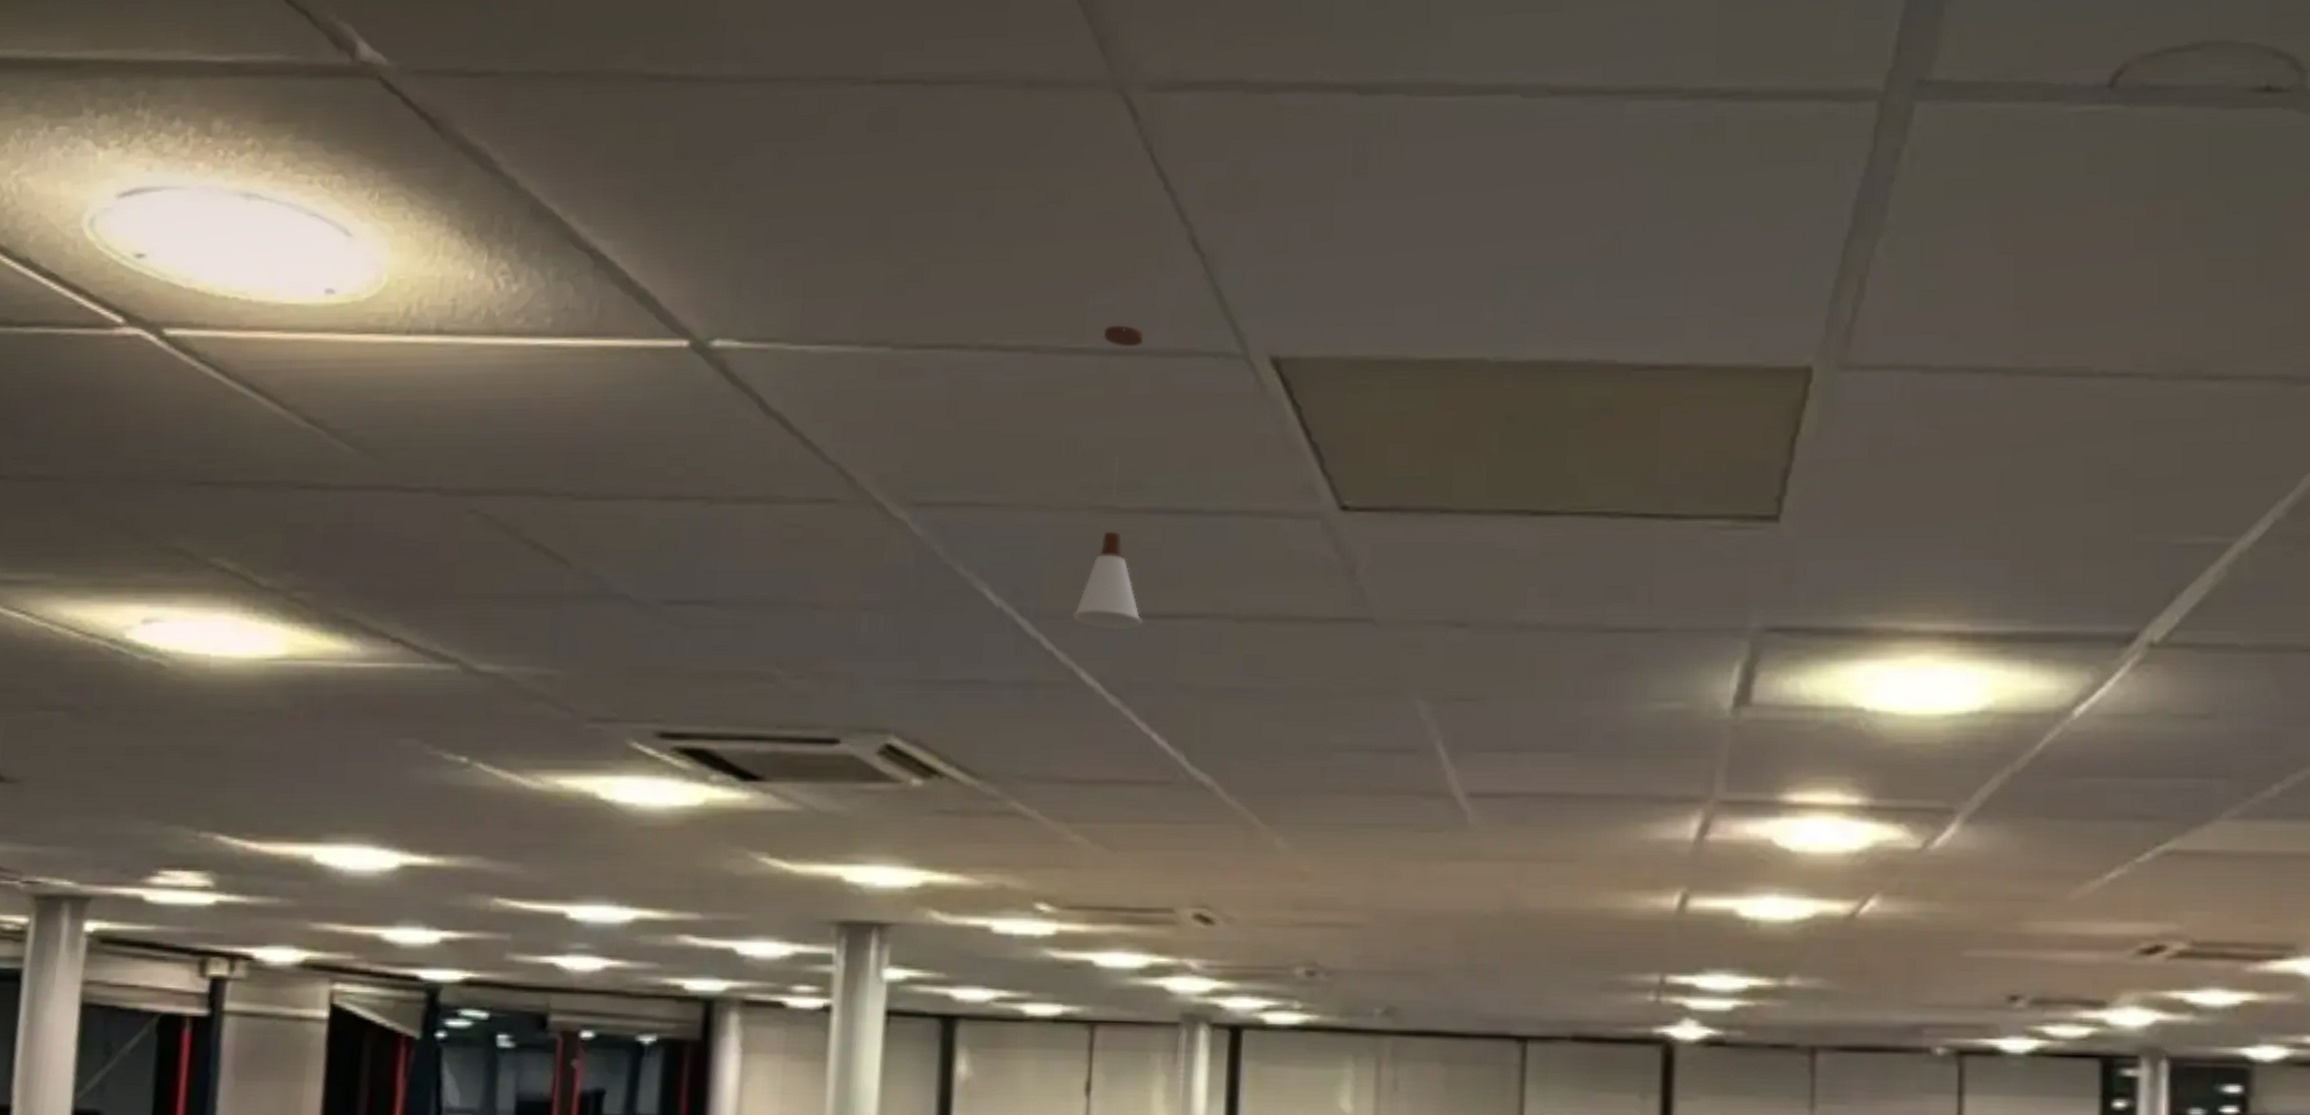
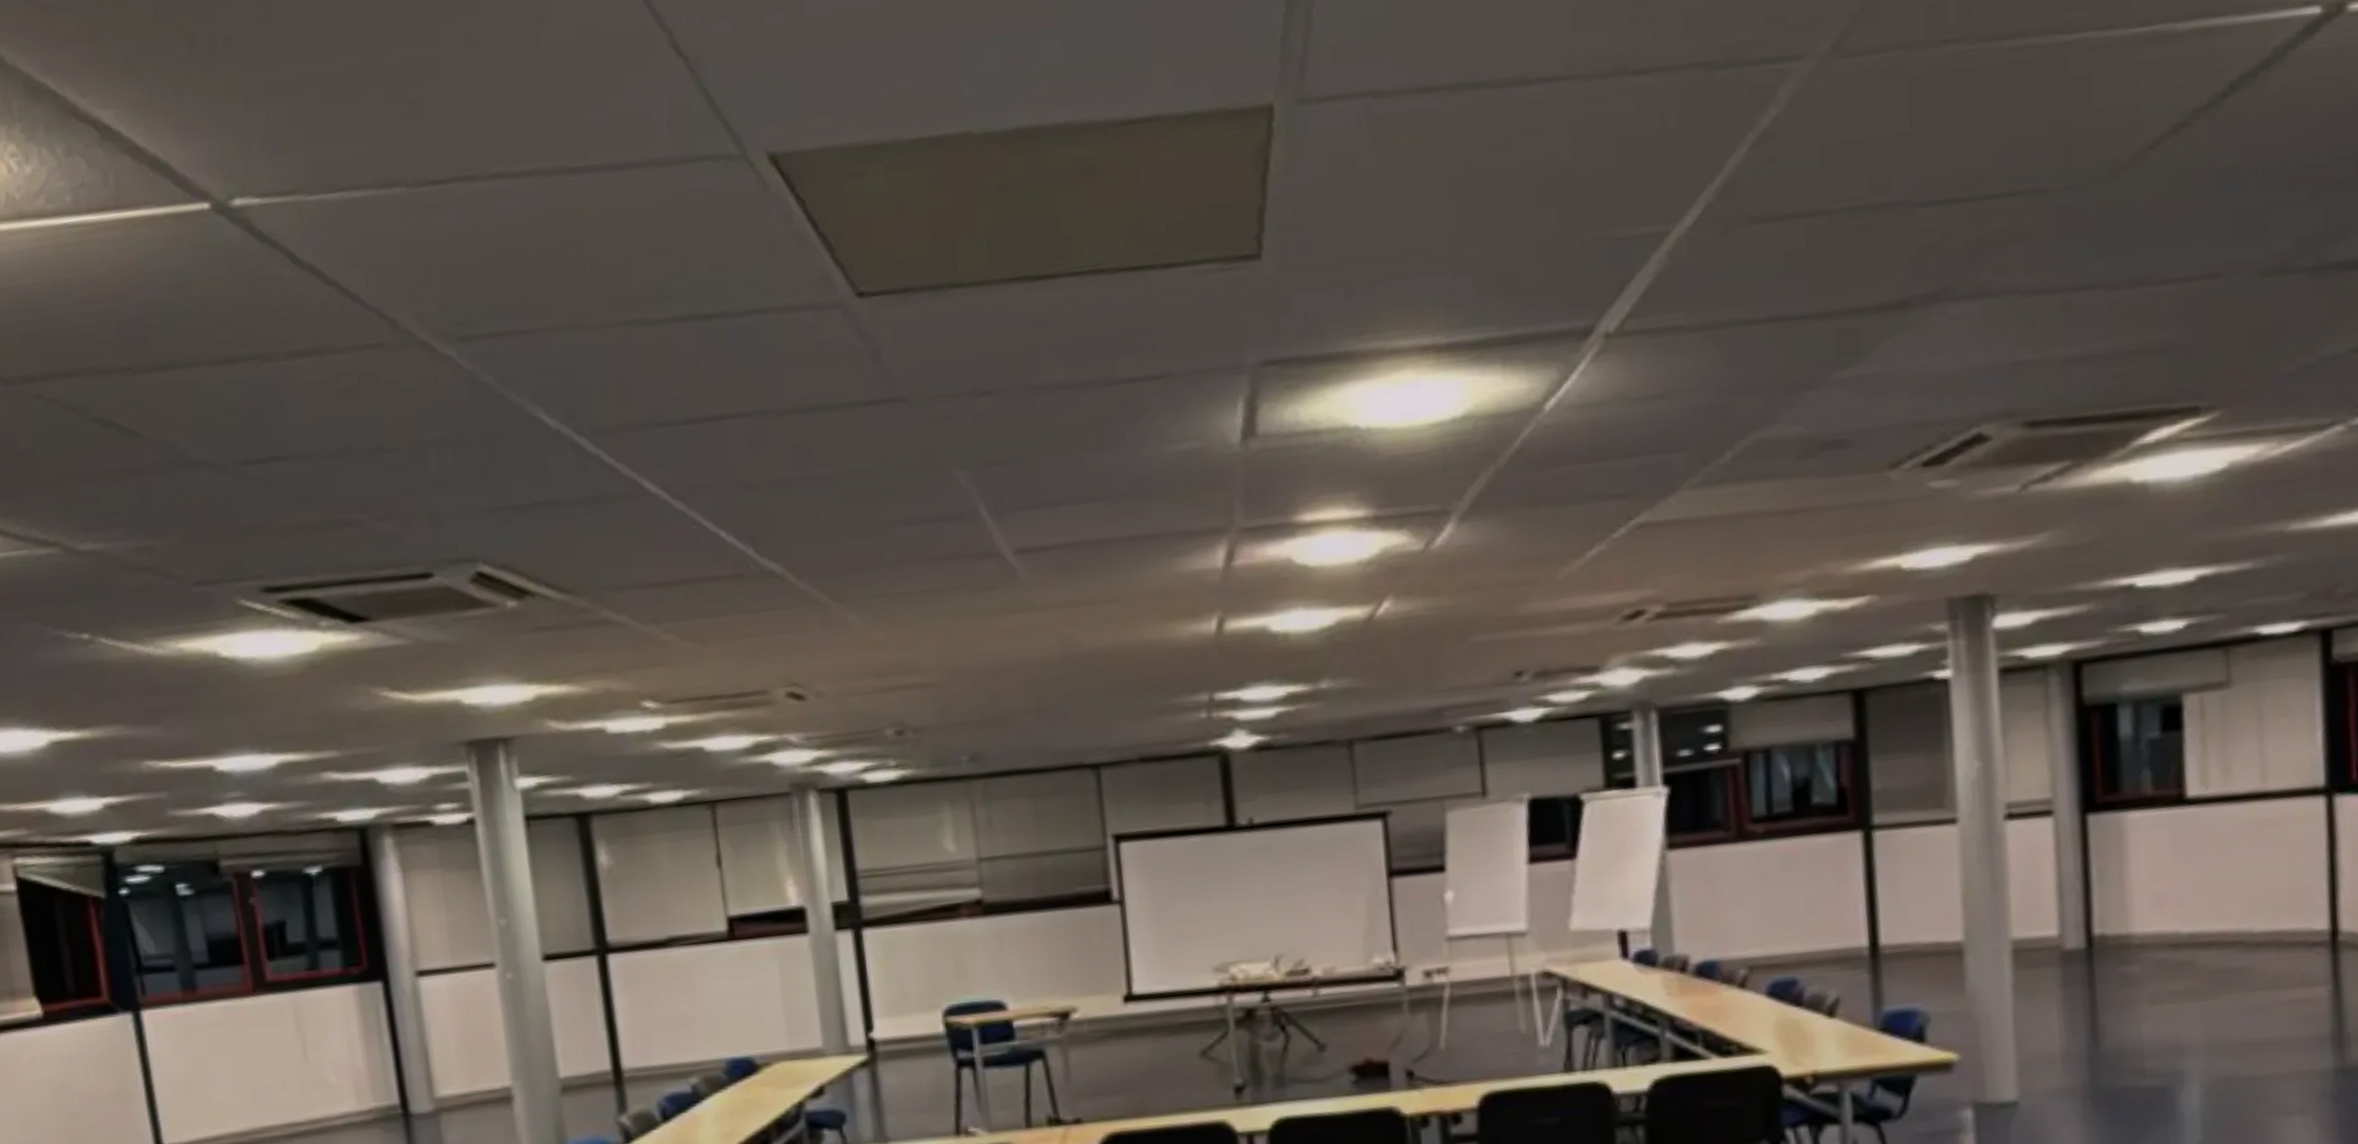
pendant light: present [1072,325,1143,629] -> none [605,138,692,437]

